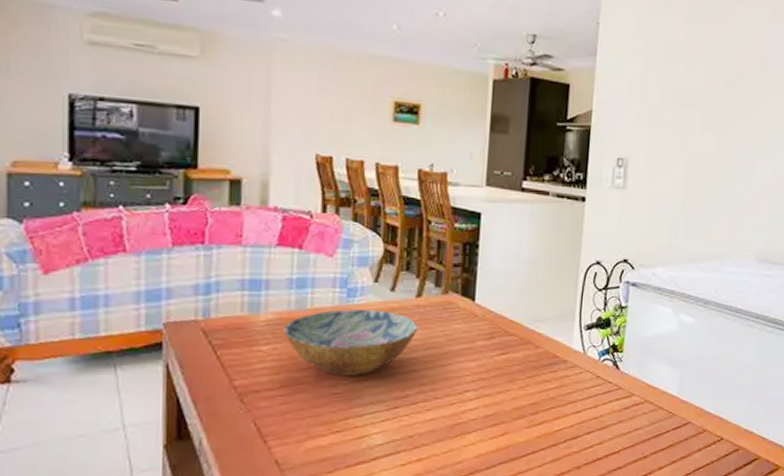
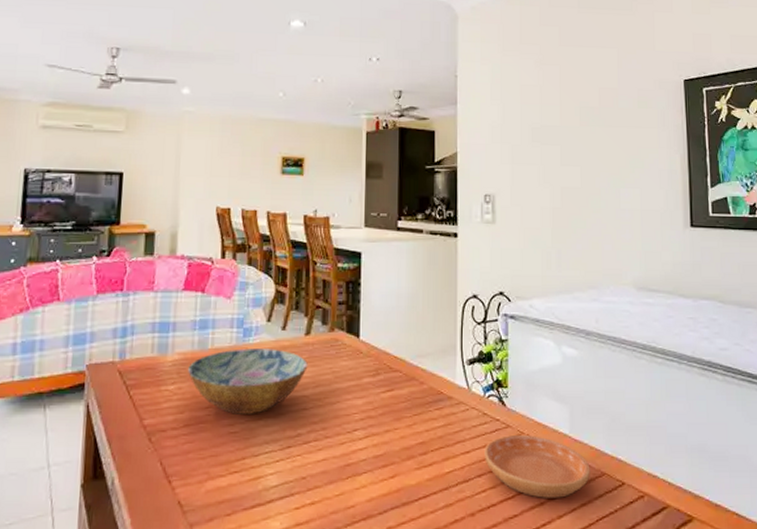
saucer: none [594,397,693,452] -> present [485,435,590,498]

